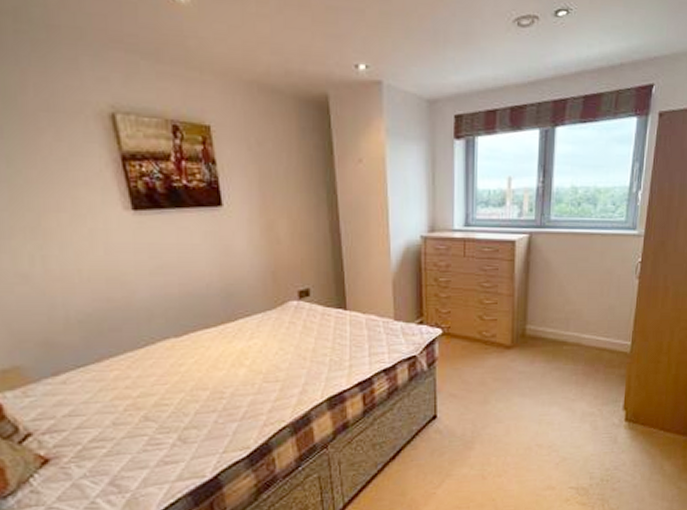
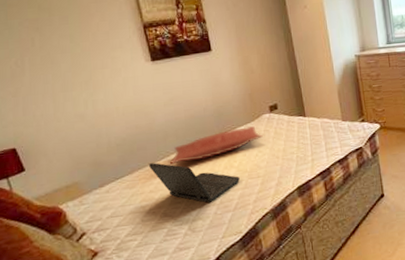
laptop: none [123,350,251,408] -> present [148,163,240,203]
pillow: none [154,314,287,355] -> present [169,125,263,165]

